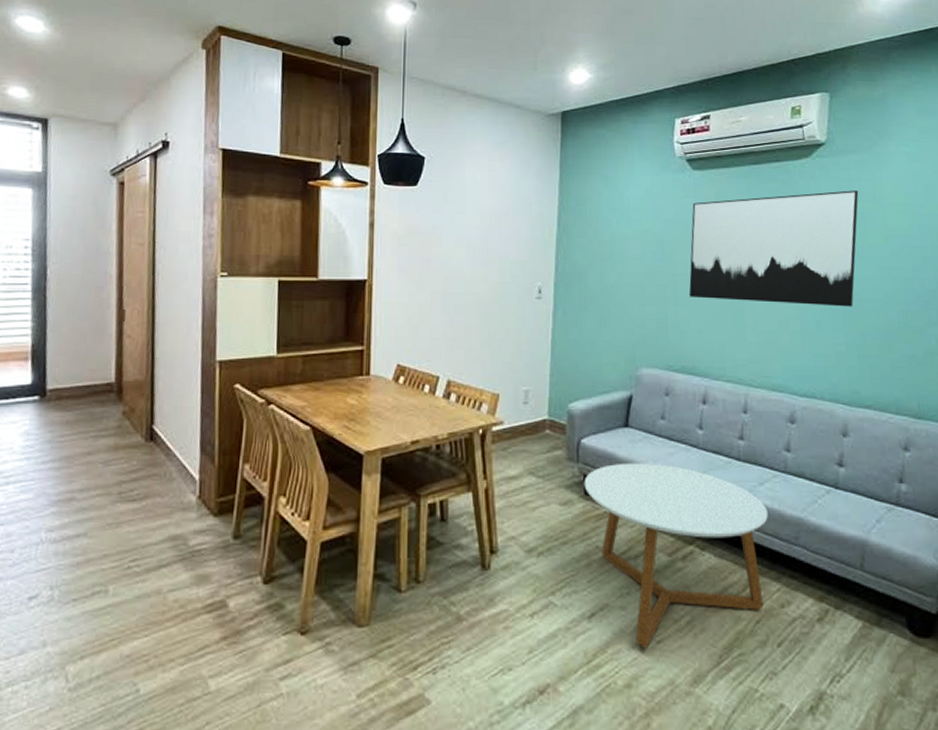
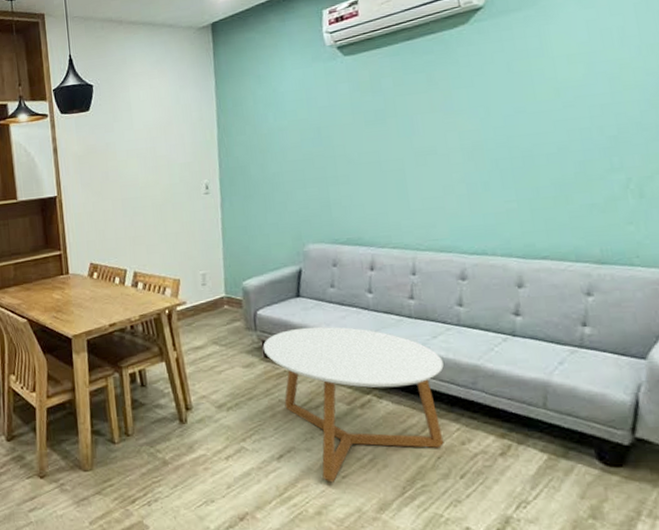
wall art: present [688,190,859,307] -> none [346,48,524,175]

